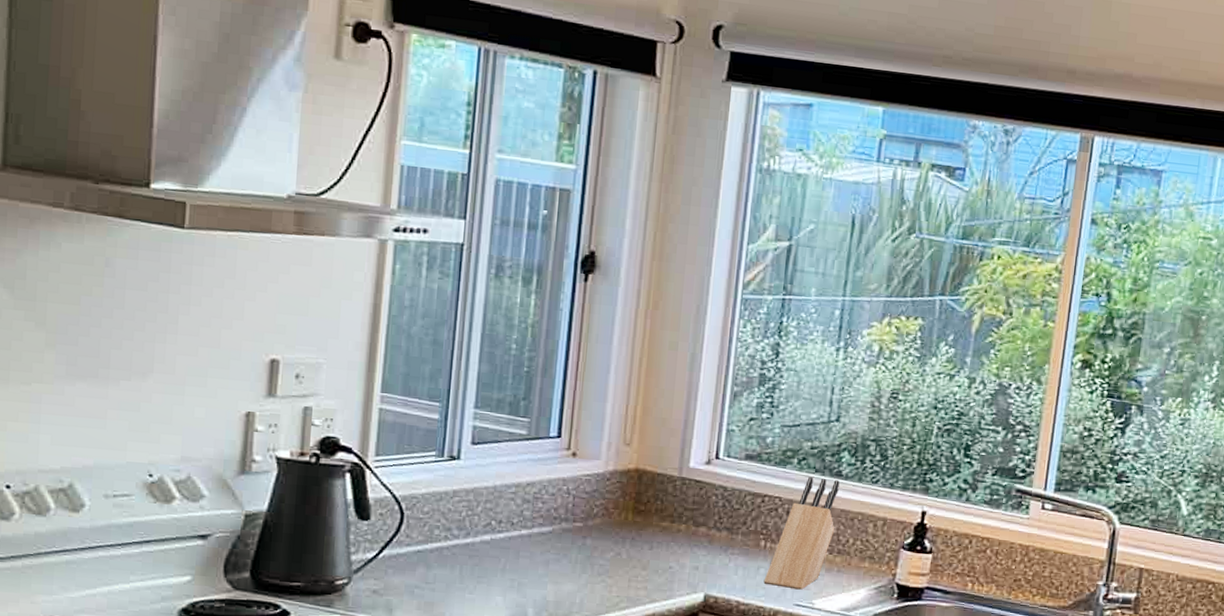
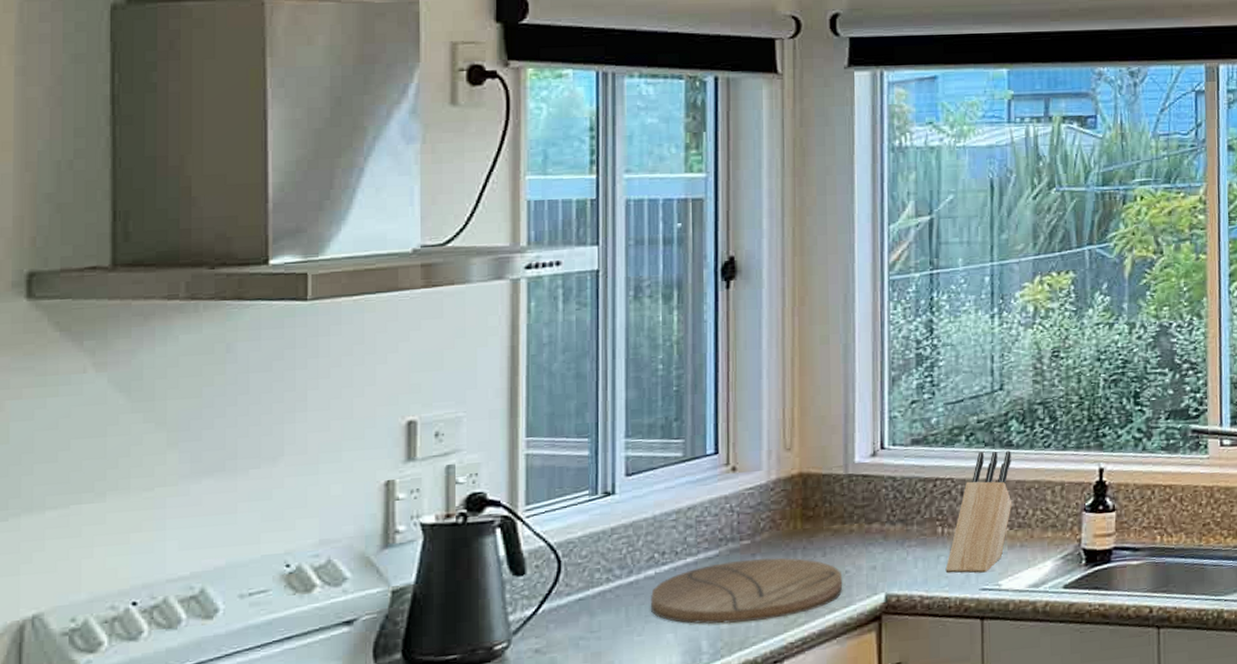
cutting board: none [484,540,666,599] -> present [651,558,843,624]

